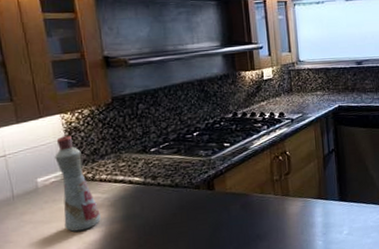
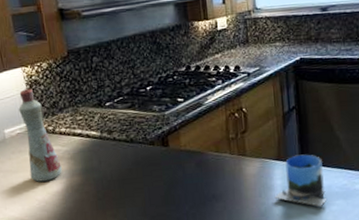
mug: none [315,192,362,241] -> present [274,154,326,208]

